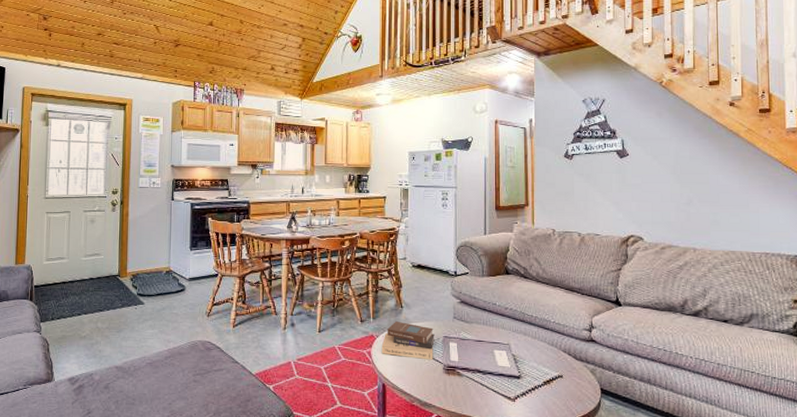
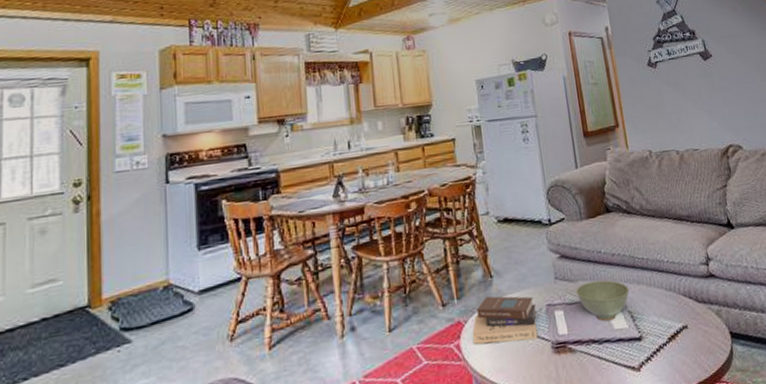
bowl: none [470,325,516,359] -> present [576,280,630,322]

